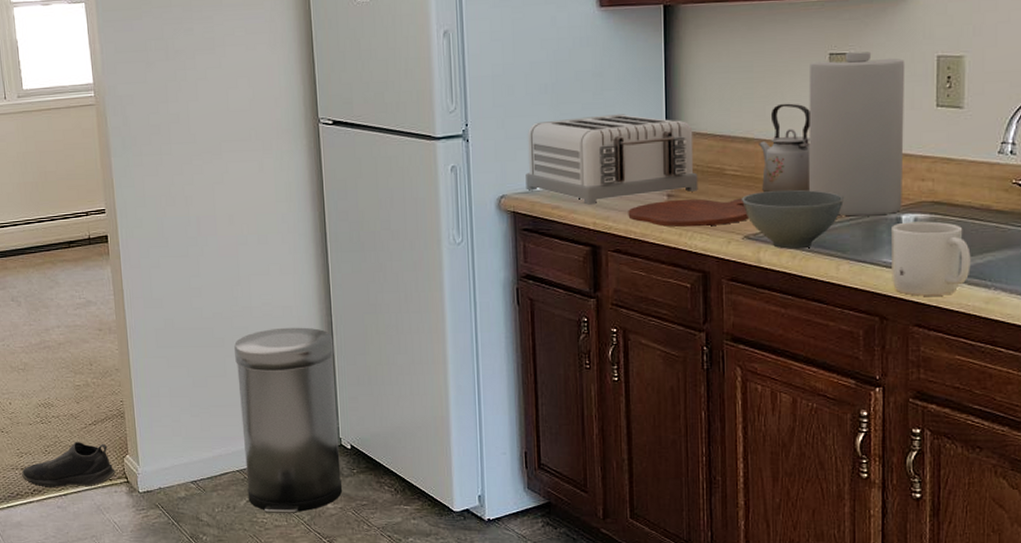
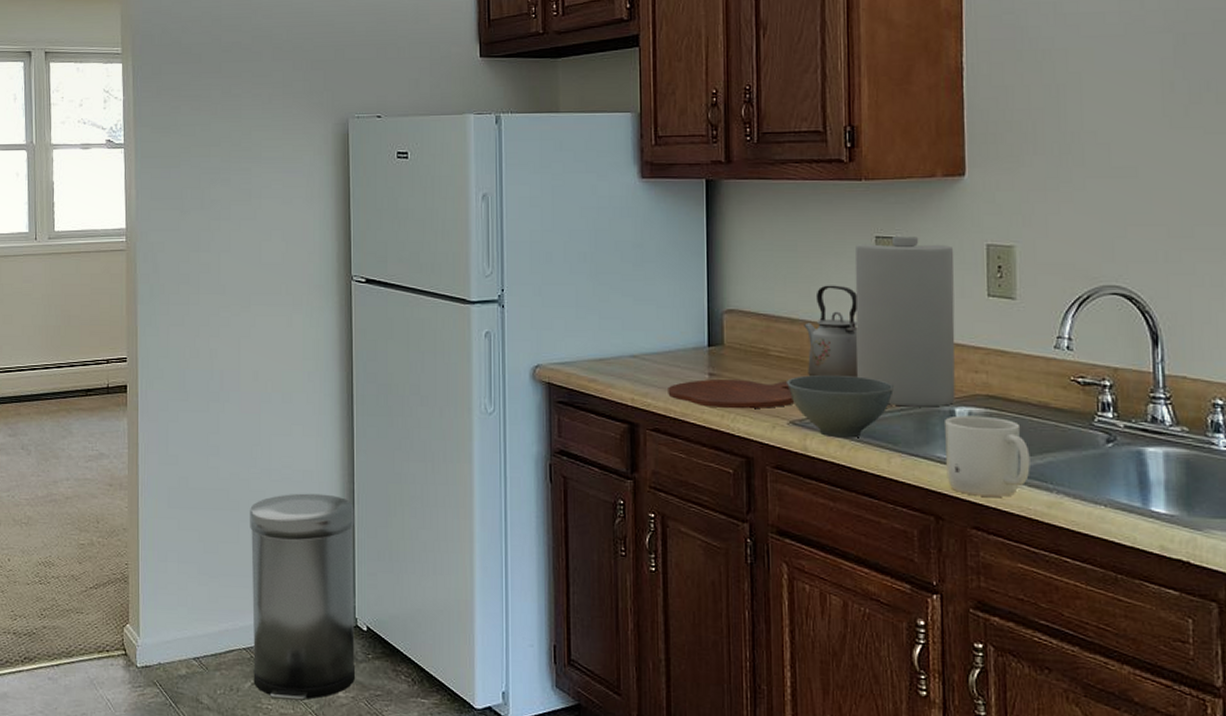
shoe: present [22,442,117,487] -> none [14,606,115,657]
toaster: present [525,114,699,205] -> none [562,287,742,380]

